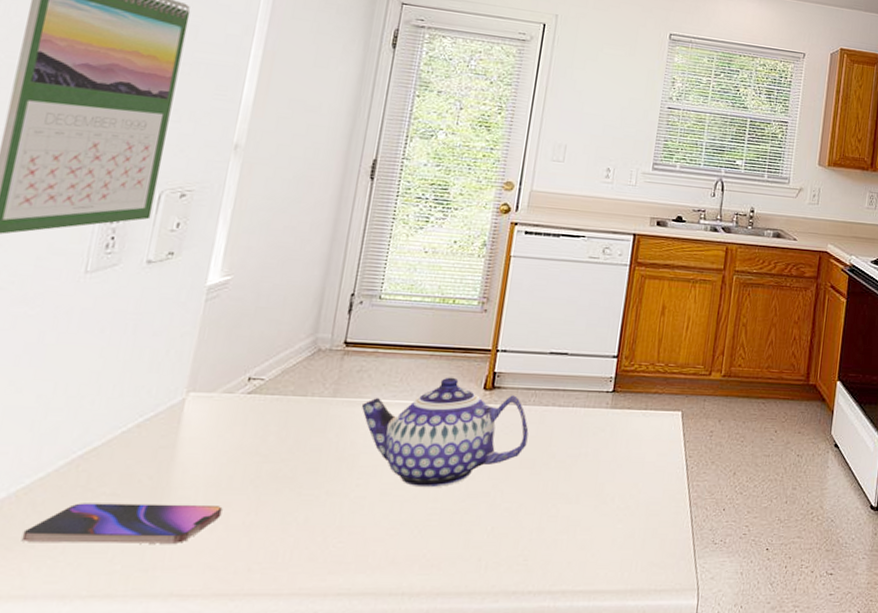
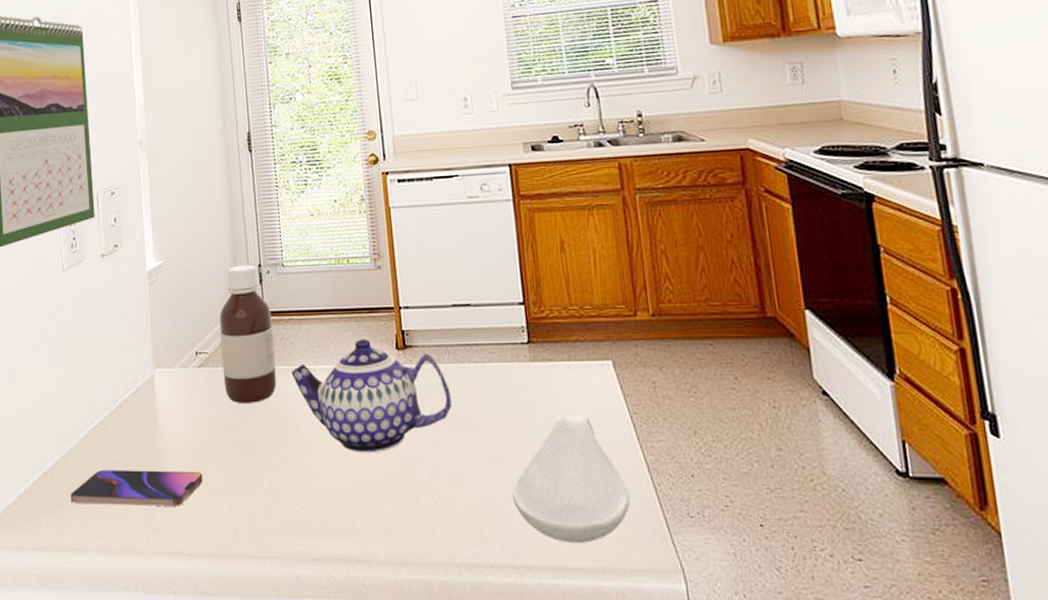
bottle: none [276,292,354,435] -> present [219,264,277,403]
spoon rest: none [564,455,670,568] -> present [512,414,631,543]

